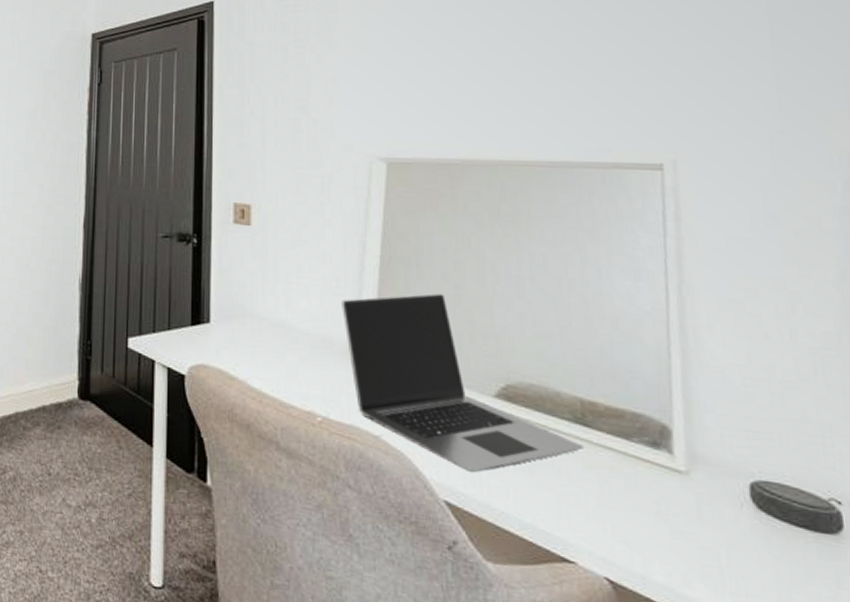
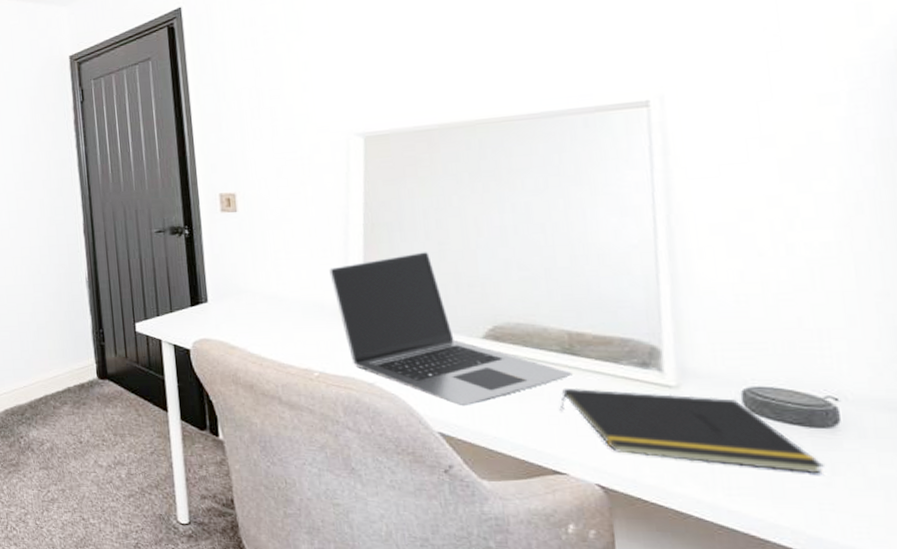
notepad: none [570,462,829,587] -> present [559,387,824,474]

